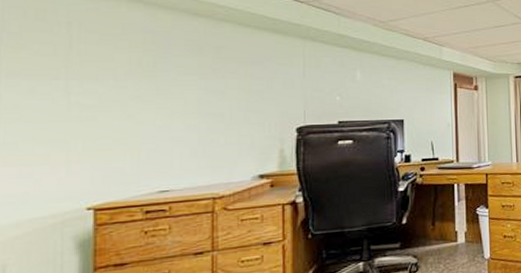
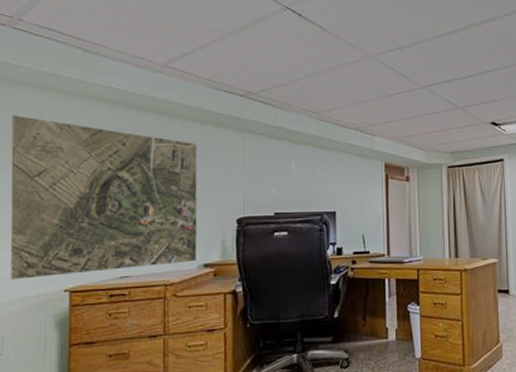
map: none [14,13,251,200] -> present [10,115,197,280]

